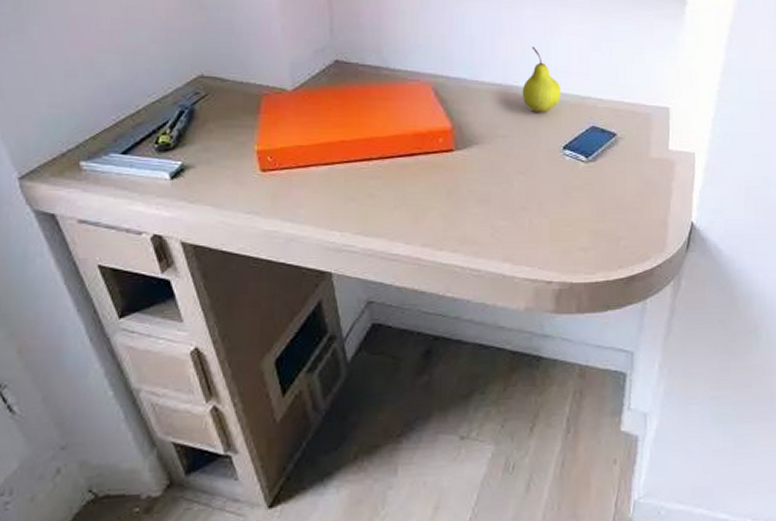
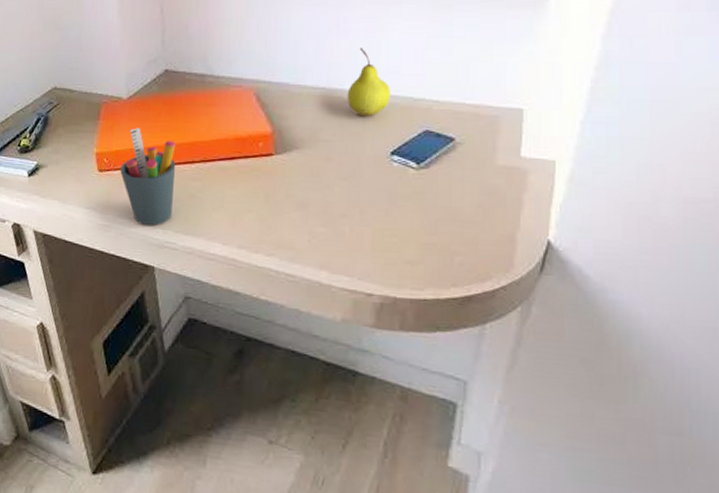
pen holder: none [287,123,352,228] -> present [120,128,176,225]

